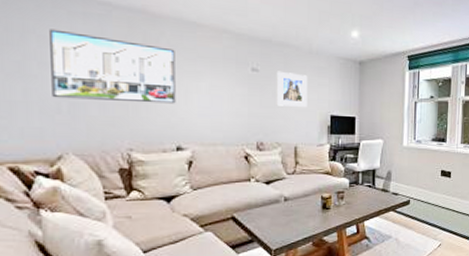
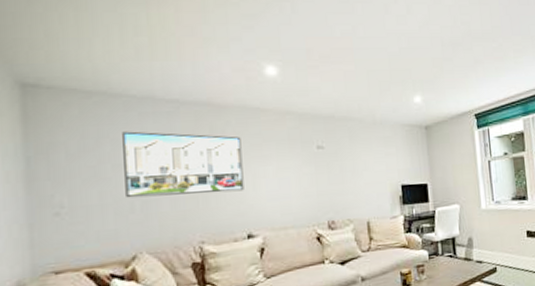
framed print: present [276,71,308,107] -> none [342,145,377,181]

